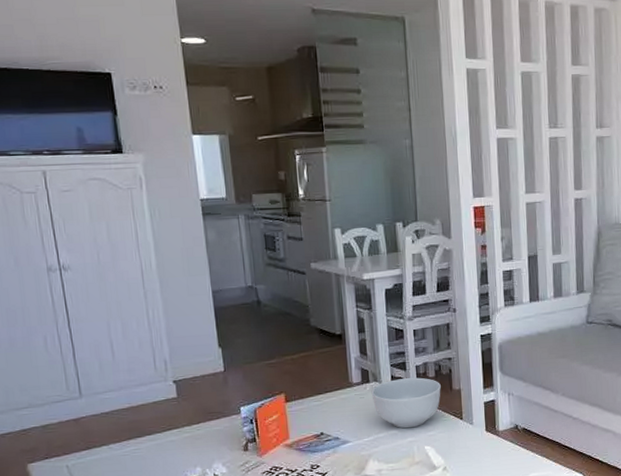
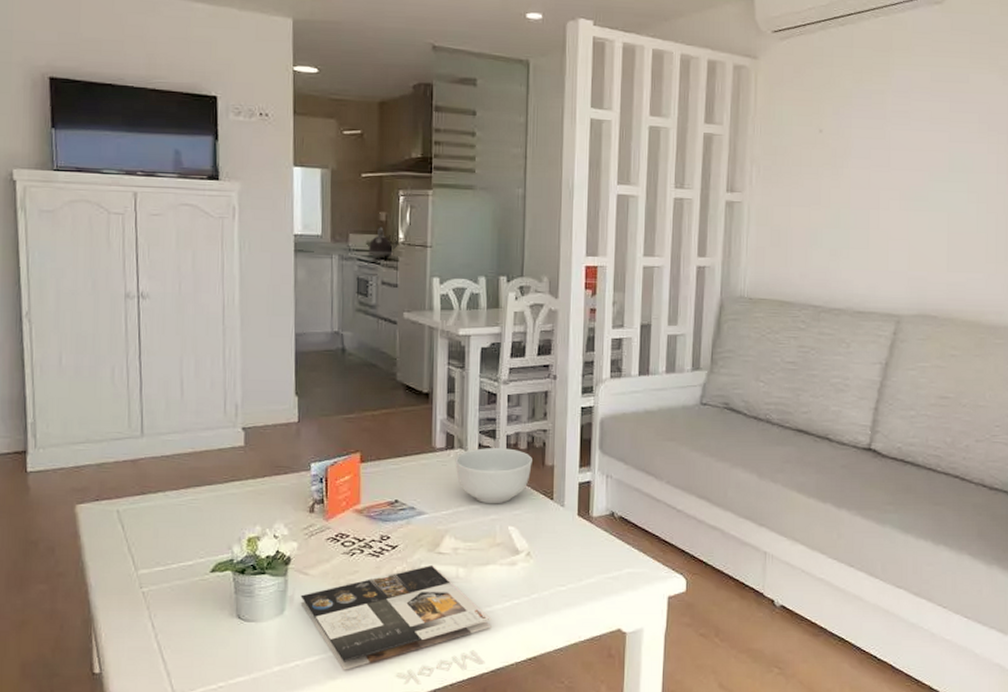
kettle: none [271,186,295,213] -> present [368,227,393,256]

